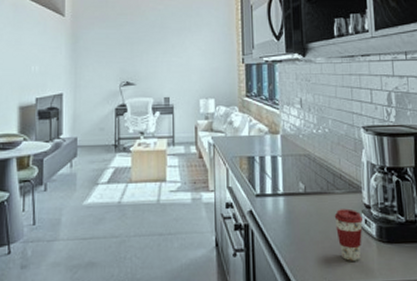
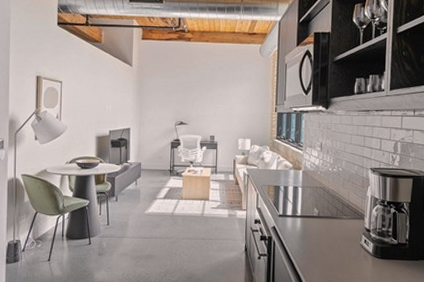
coffee cup: present [334,208,363,261] -> none [340,230,363,270]

